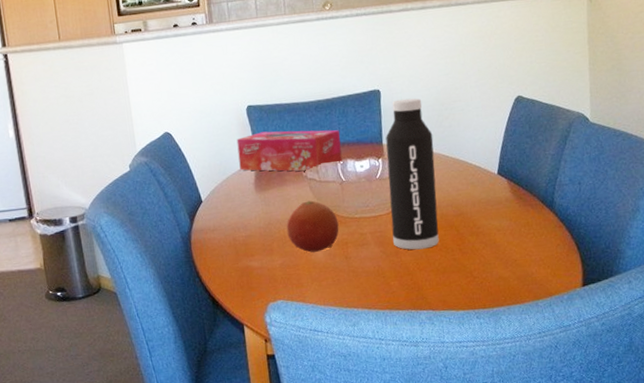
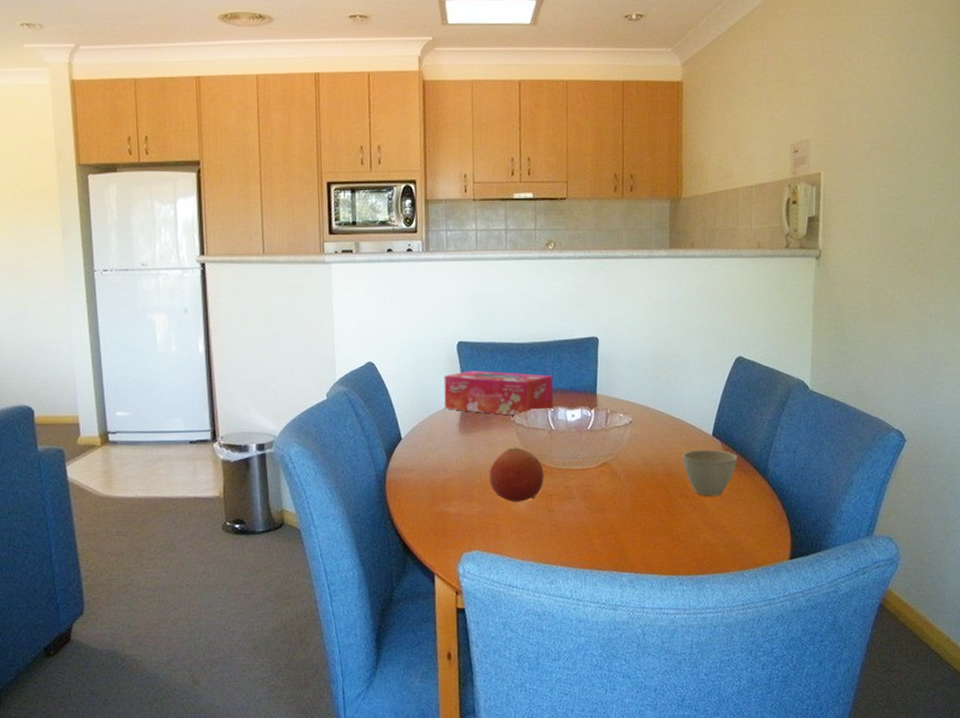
water bottle: present [386,98,439,250] -> none [599,349,649,508]
cup: none [470,187,525,232] -> present [682,449,738,496]

